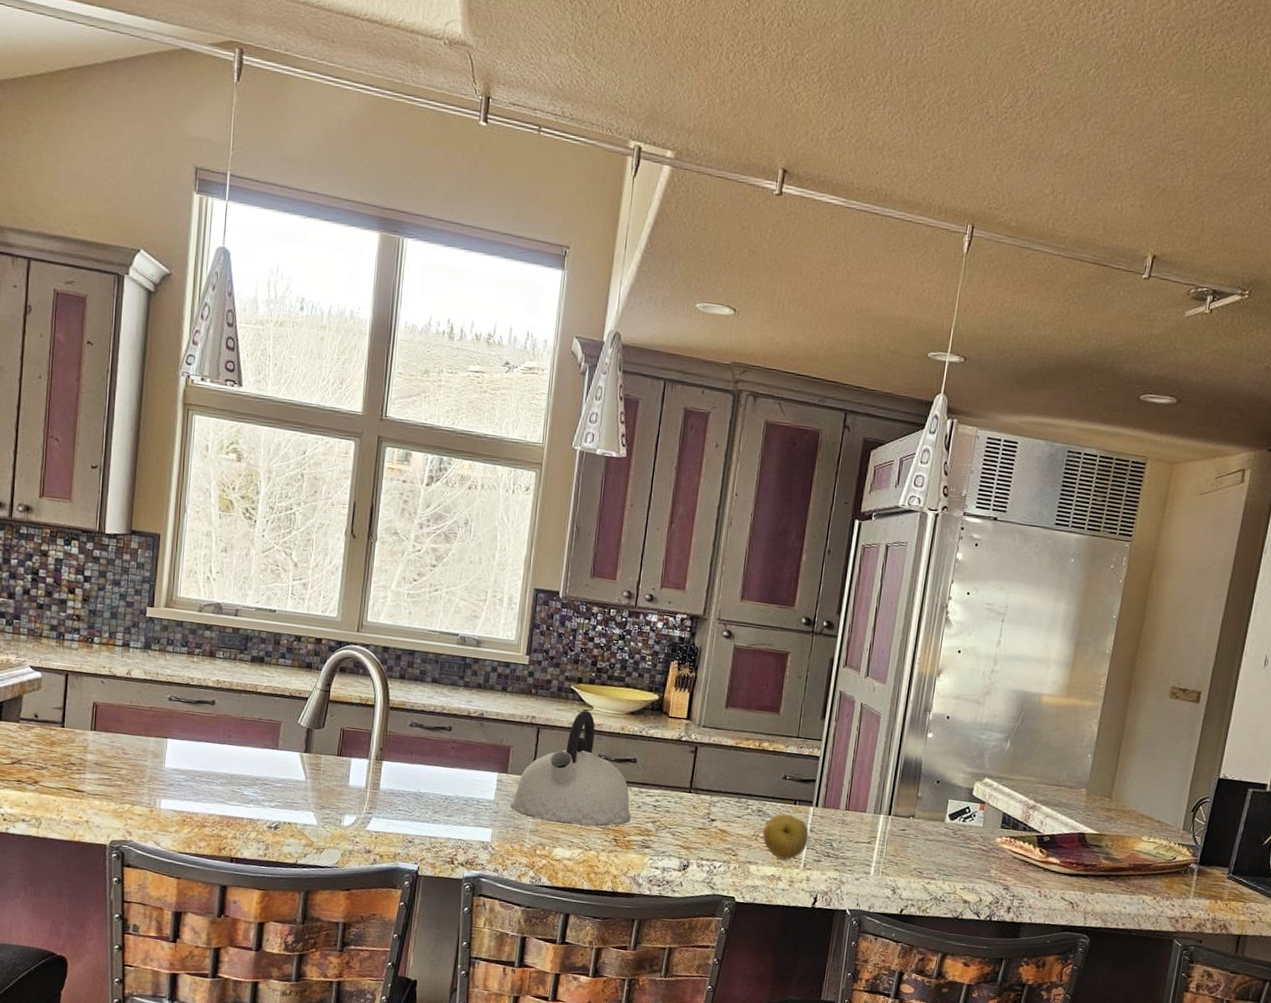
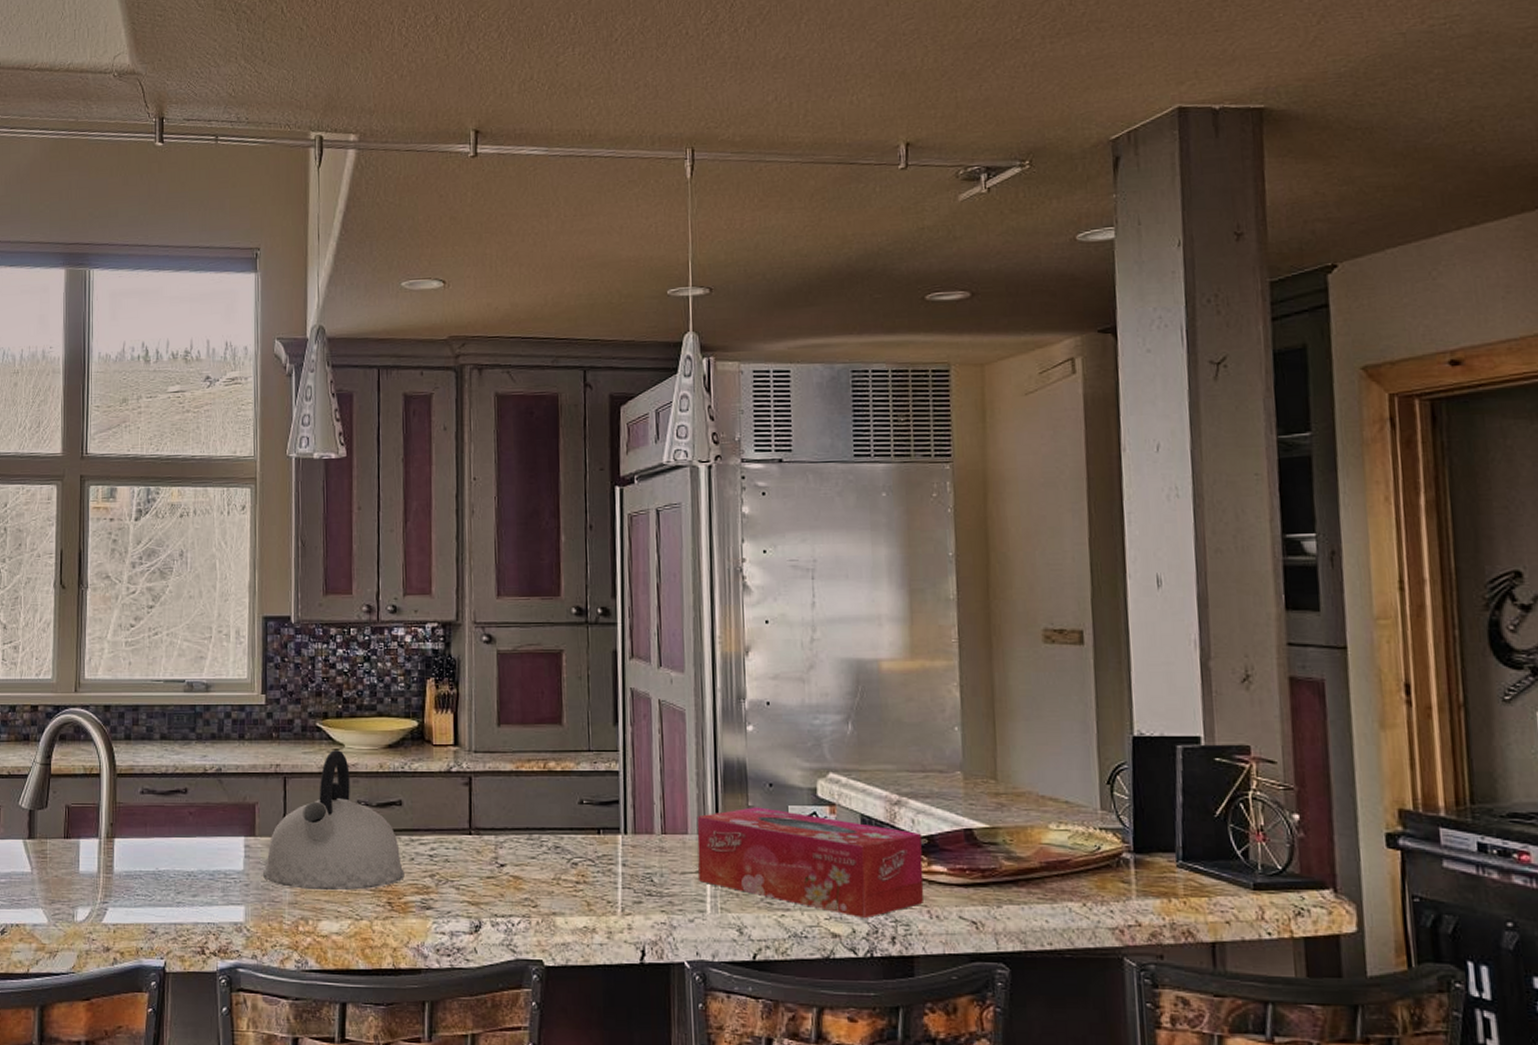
fruit: present [762,813,809,860] -> none [564,847,623,905]
tissue box: none [869,797,1046,892] -> present [697,807,924,919]

